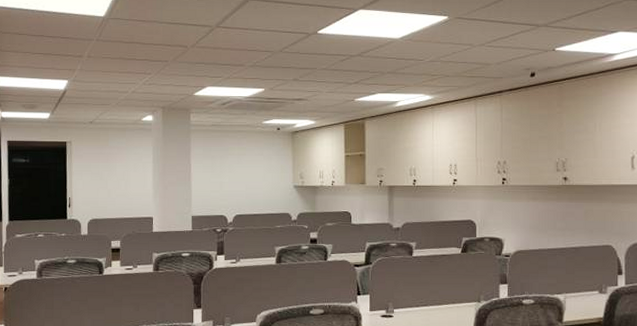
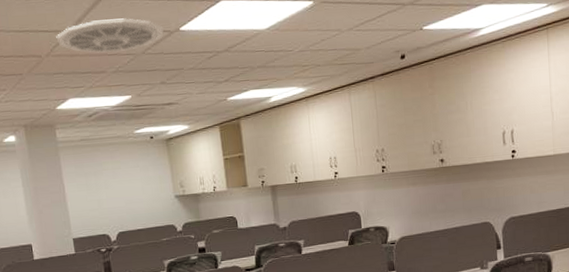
ceiling vent: none [203,19,302,49] -> present [56,18,164,53]

